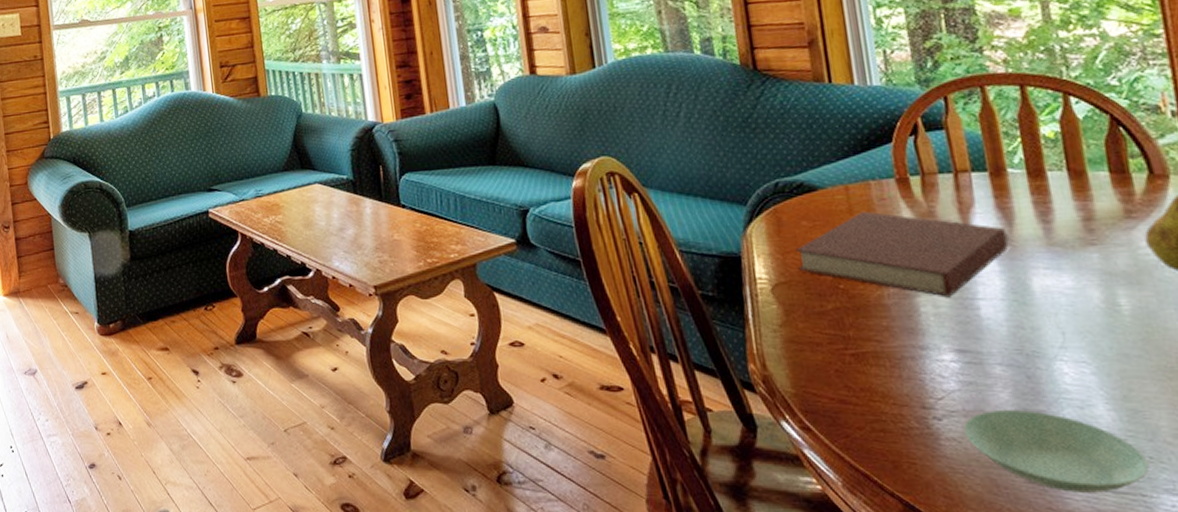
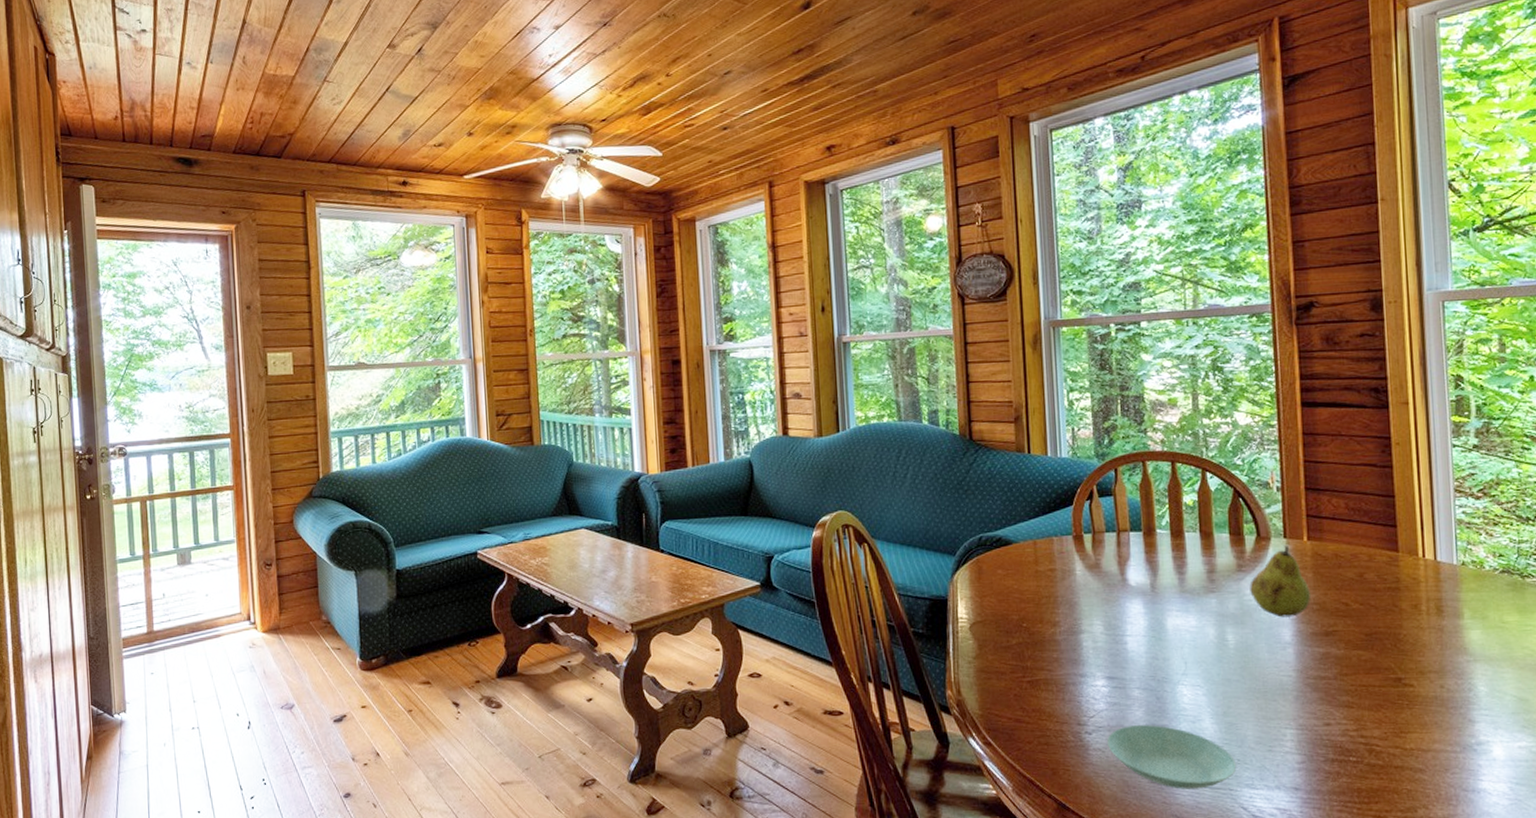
notebook: present [795,211,1009,298] -> none [991,562,1153,634]

